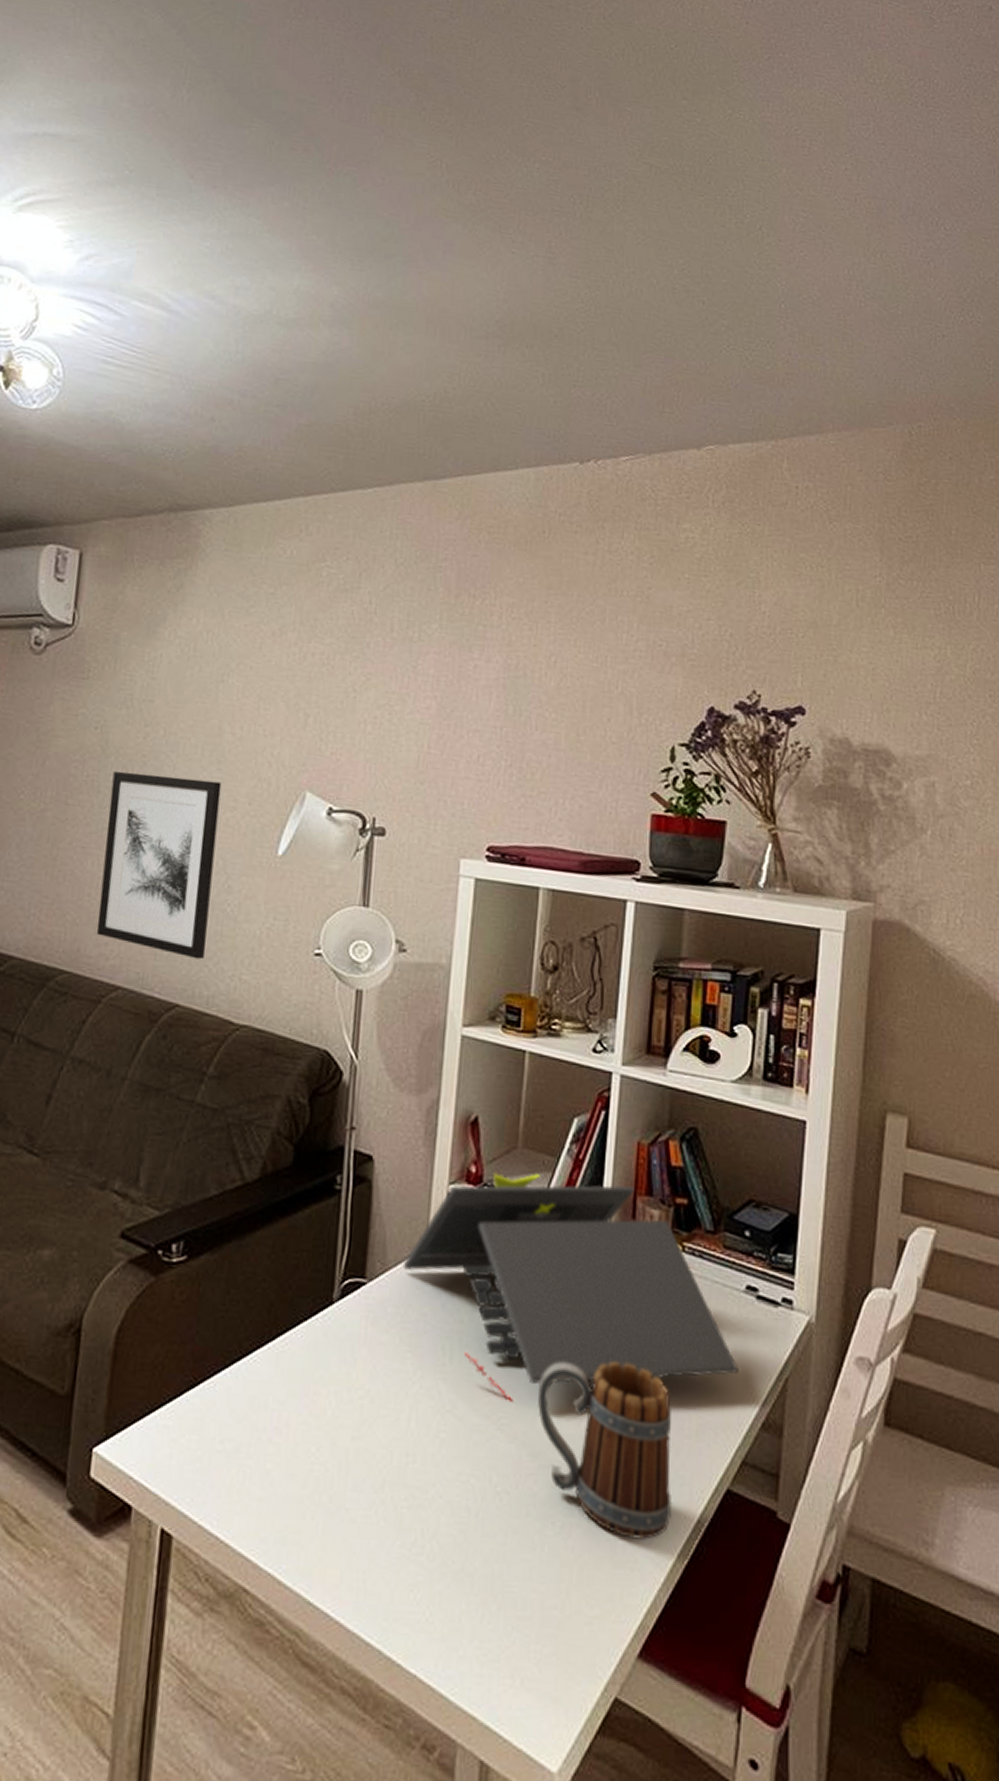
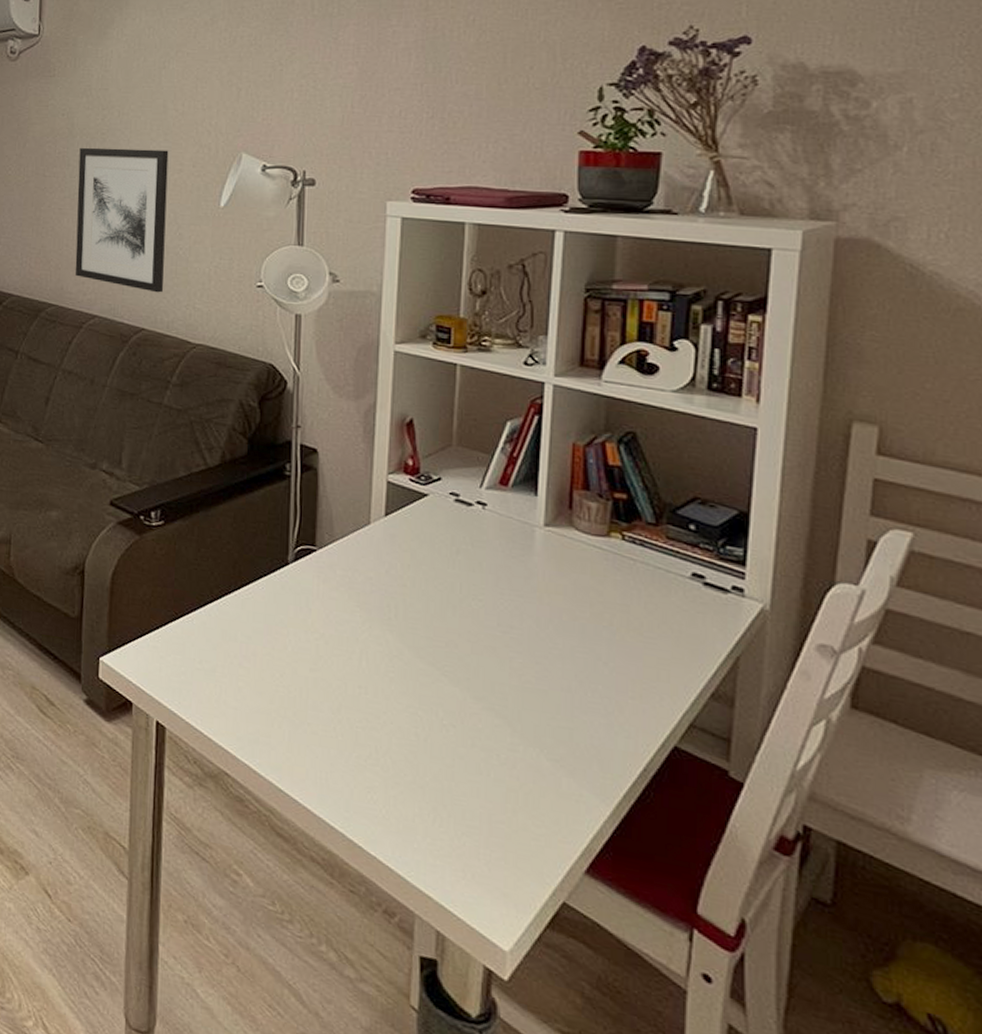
laptop: present [402,1173,739,1402] -> none [348,466,685,654]
mug: present [538,1361,673,1540] -> none [480,624,617,779]

